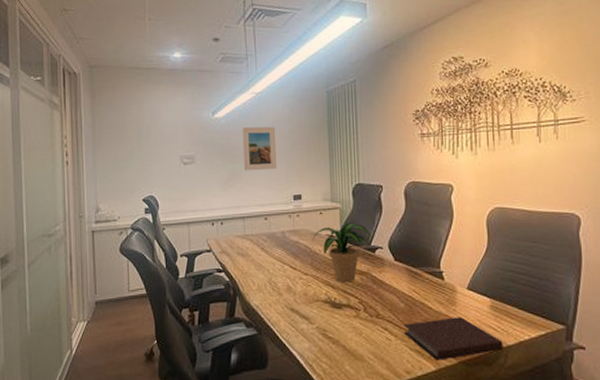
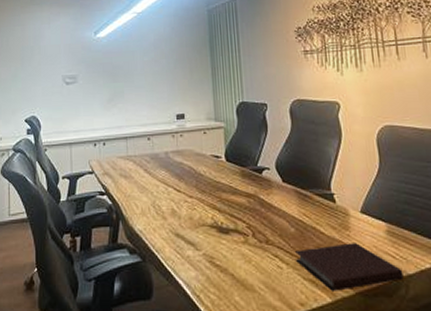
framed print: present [242,126,278,171] -> none [124,45,160,90]
potted plant: present [312,223,372,283] -> none [197,142,259,206]

